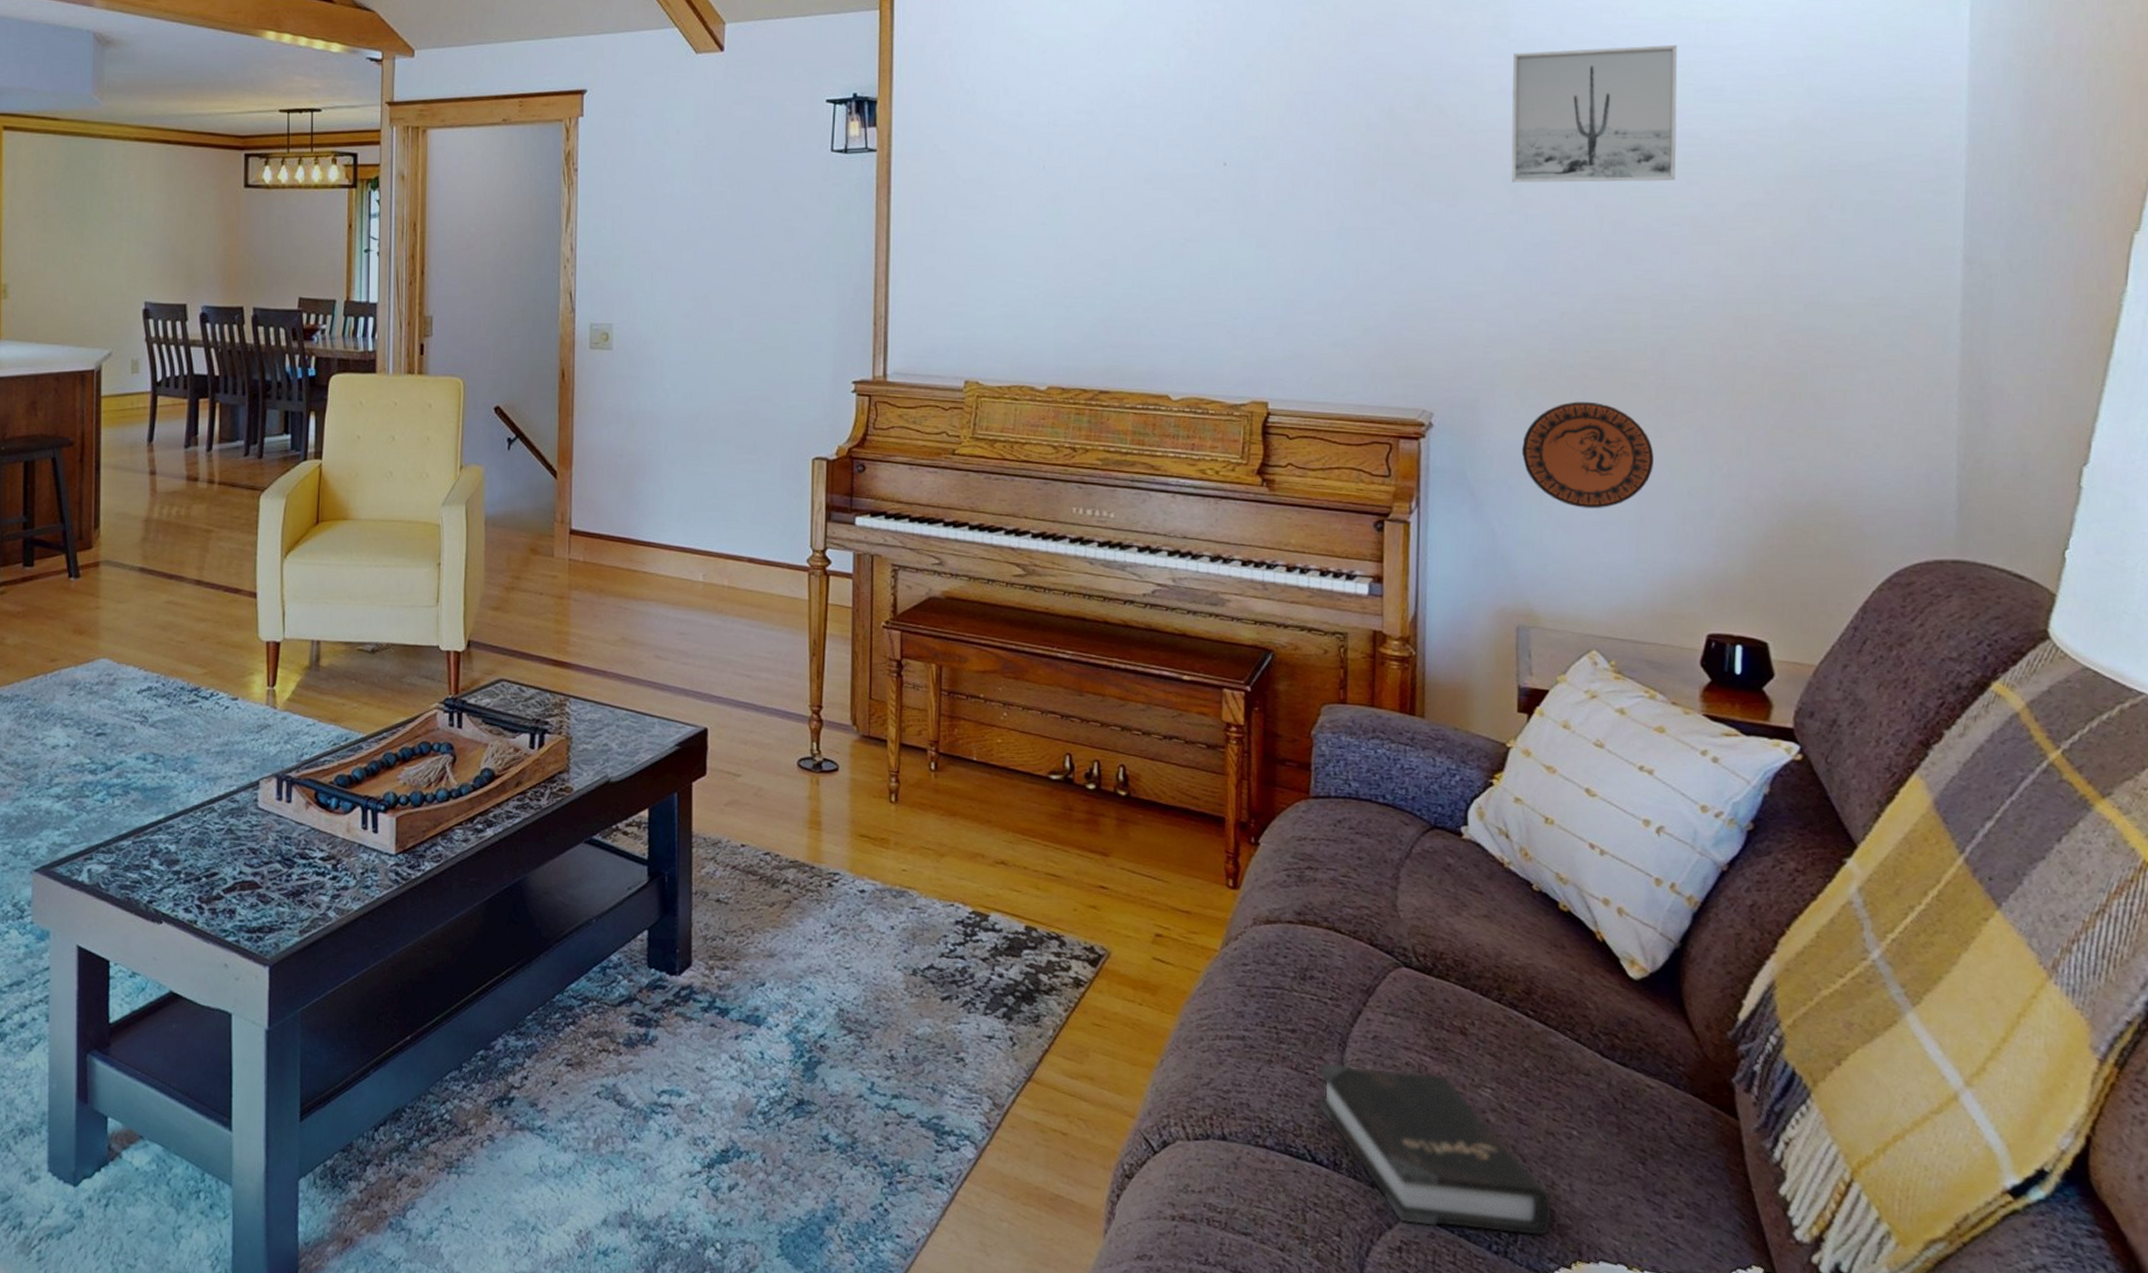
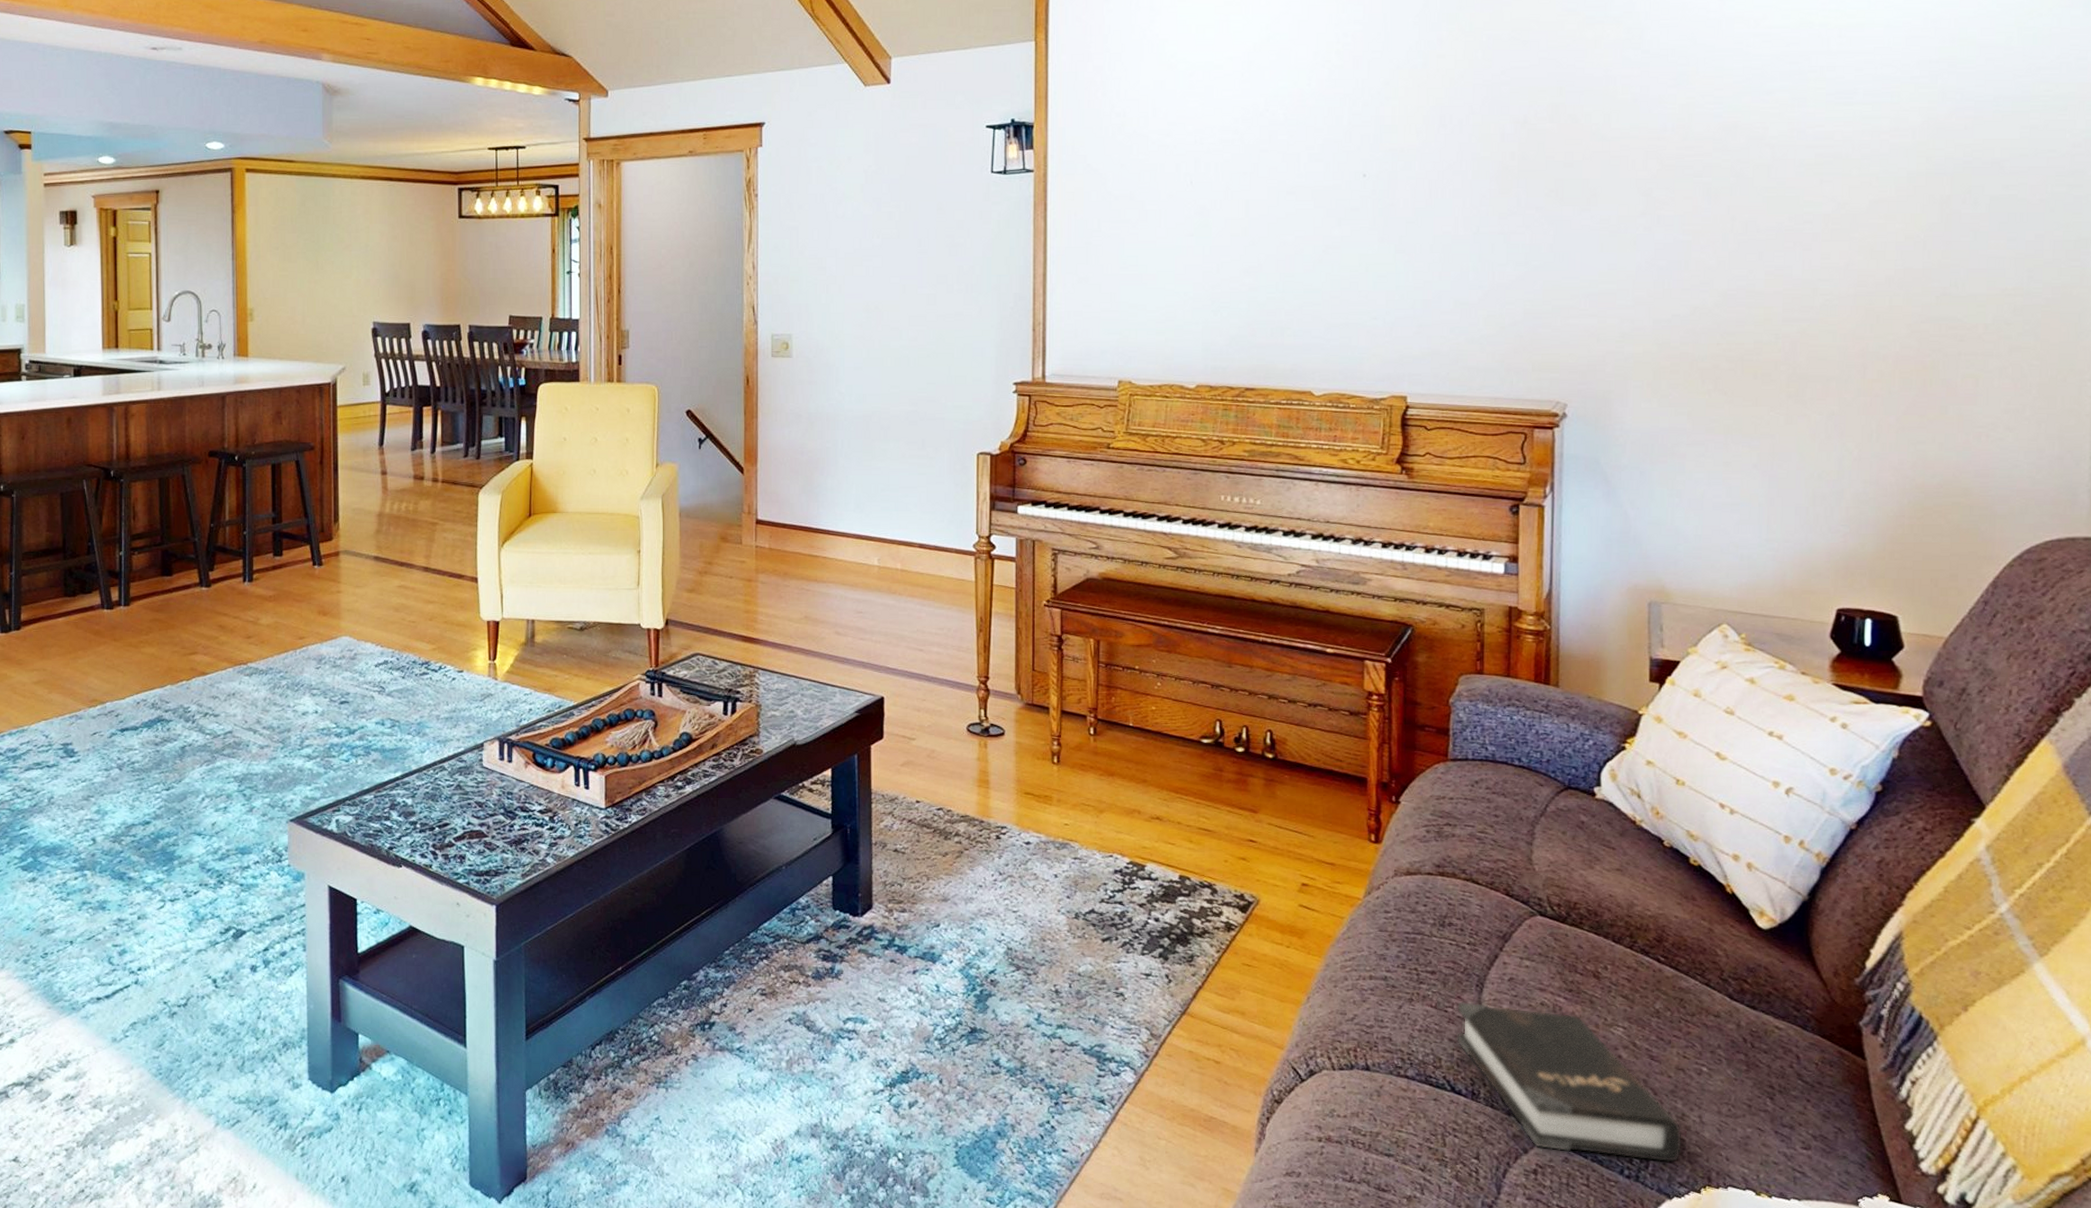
wall art: present [1511,44,1677,183] -> none [1644,51,1809,186]
decorative plate: present [1521,401,1654,508] -> none [1653,391,1784,491]

